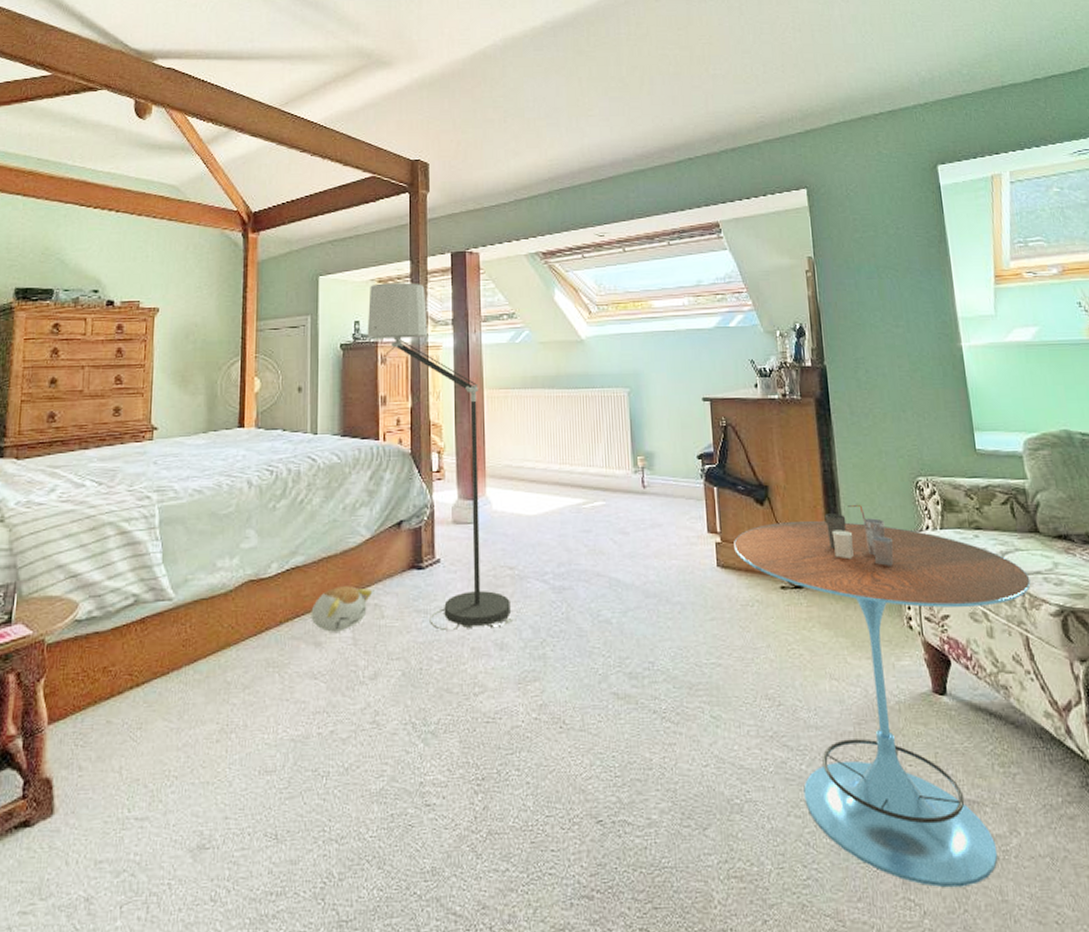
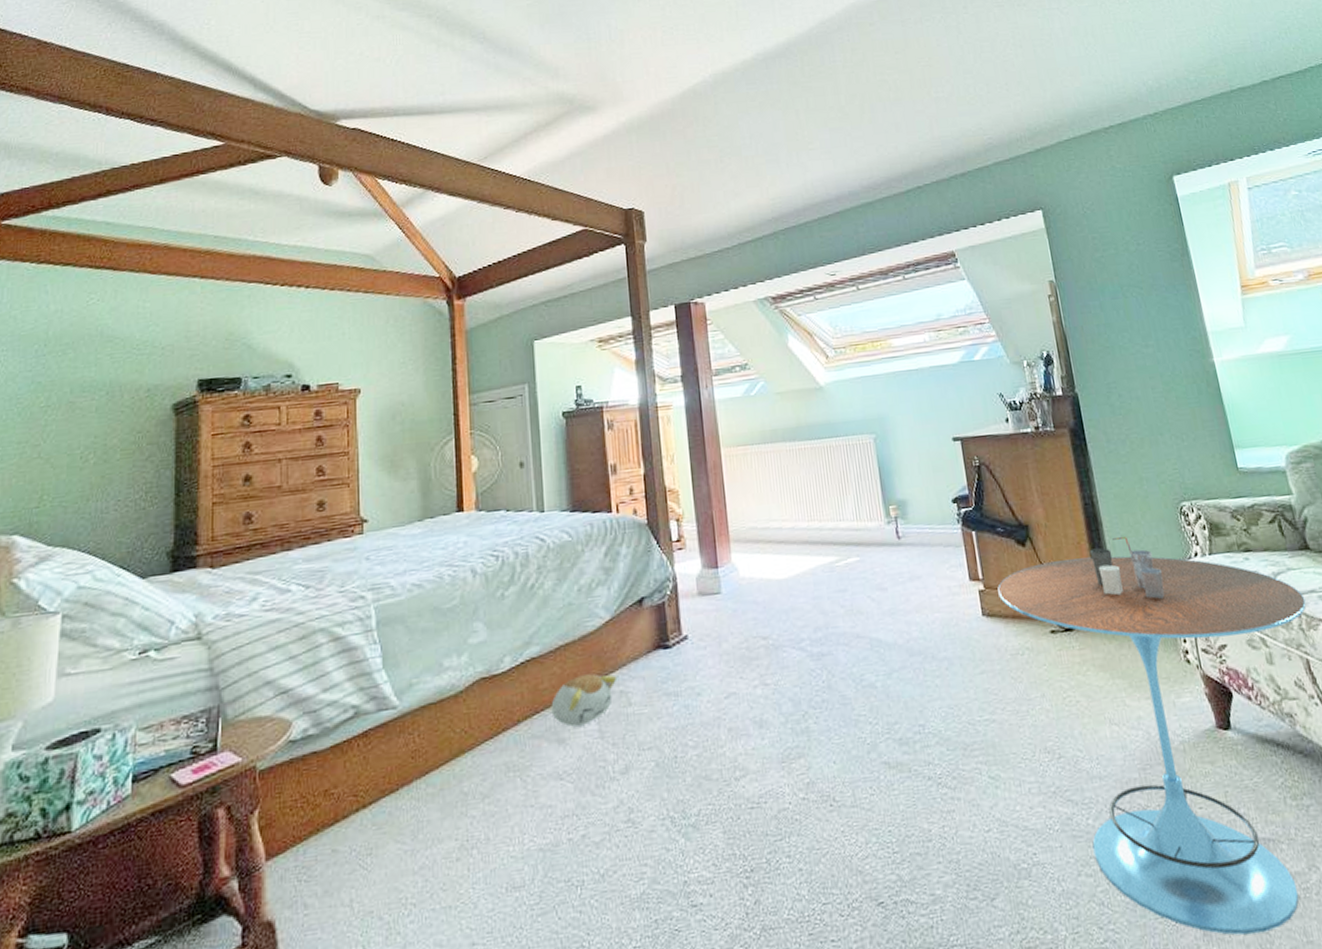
floor lamp: present [367,282,514,630] -> none [589,340,772,713]

